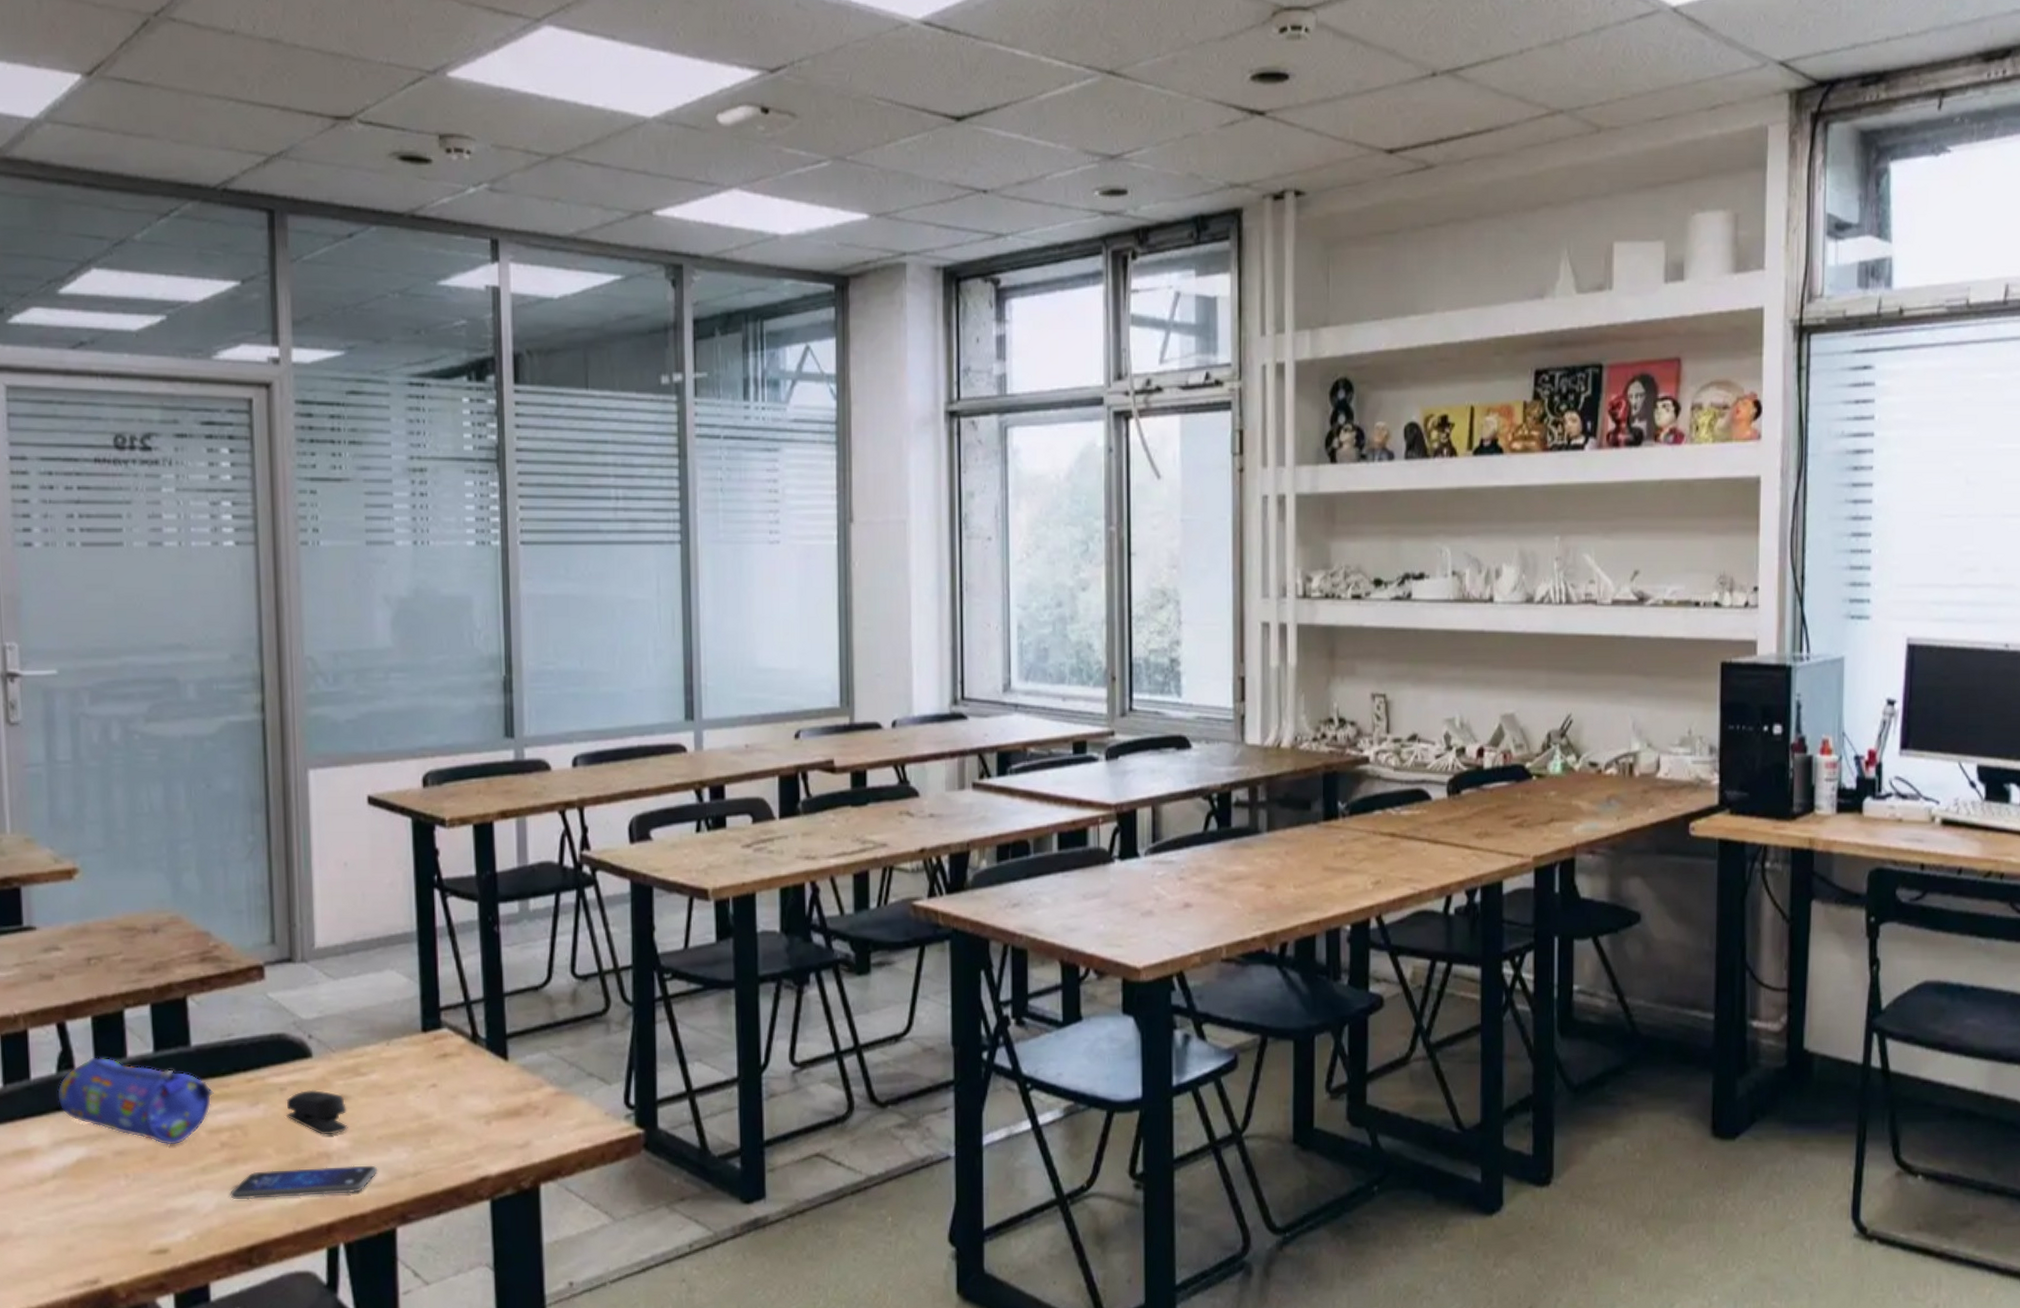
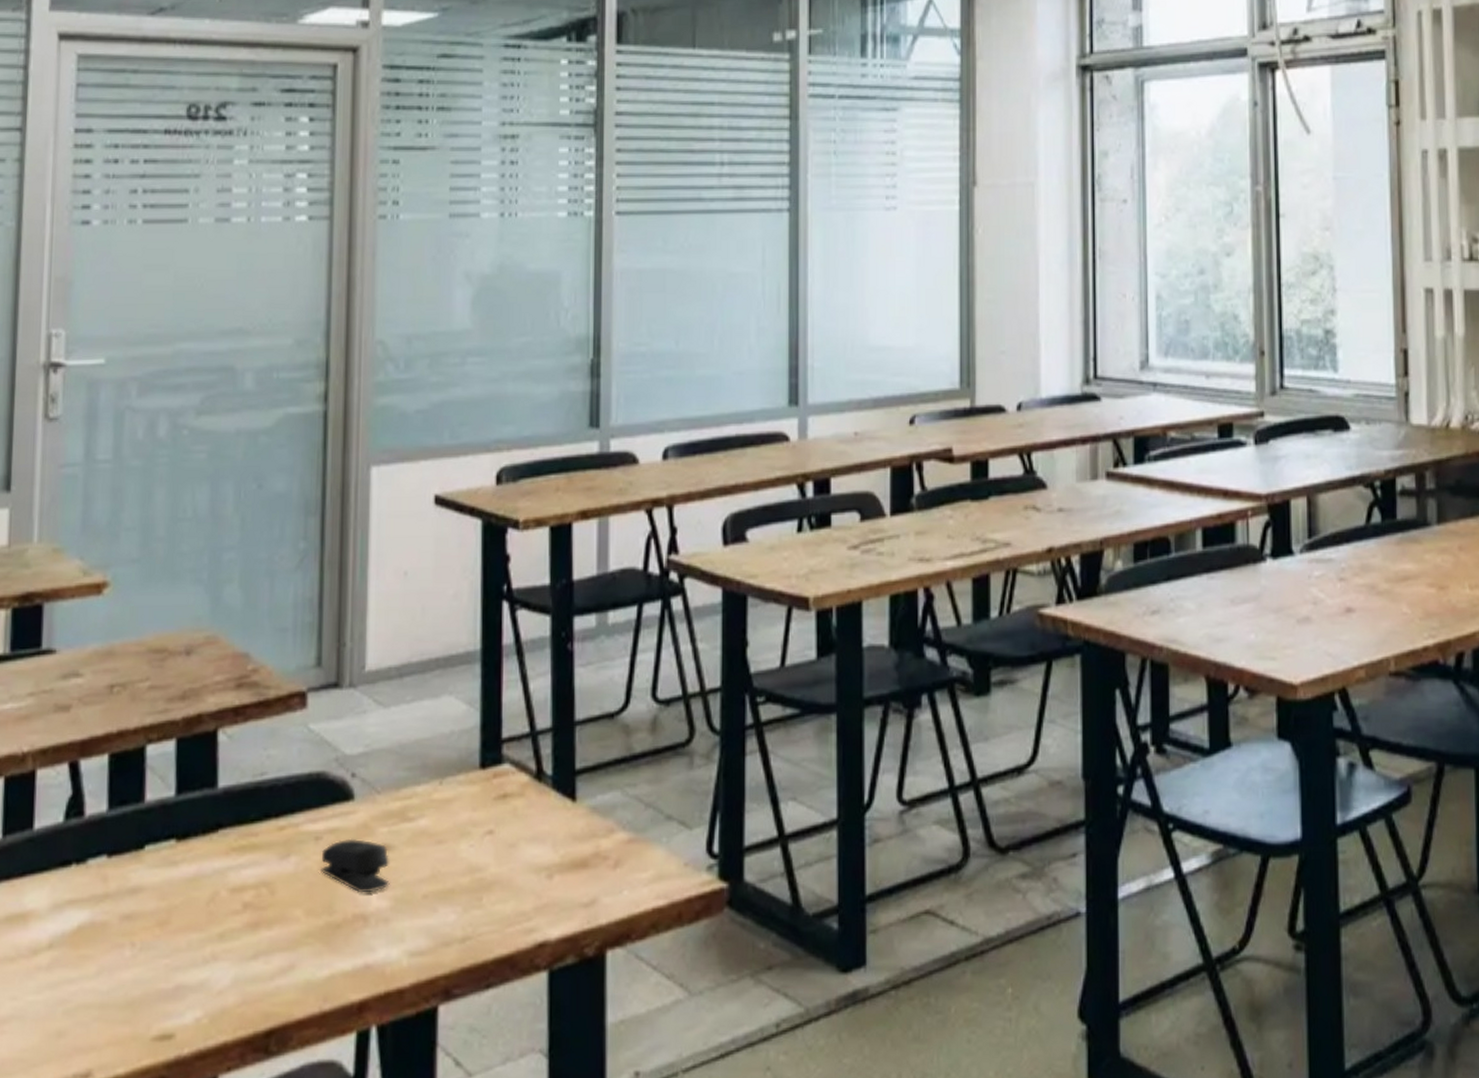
pencil case: present [56,1057,214,1145] -> none [61,802,240,907]
smartphone: present [230,1165,378,1200] -> none [249,929,421,973]

